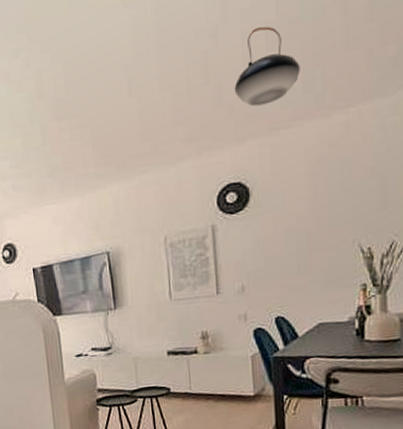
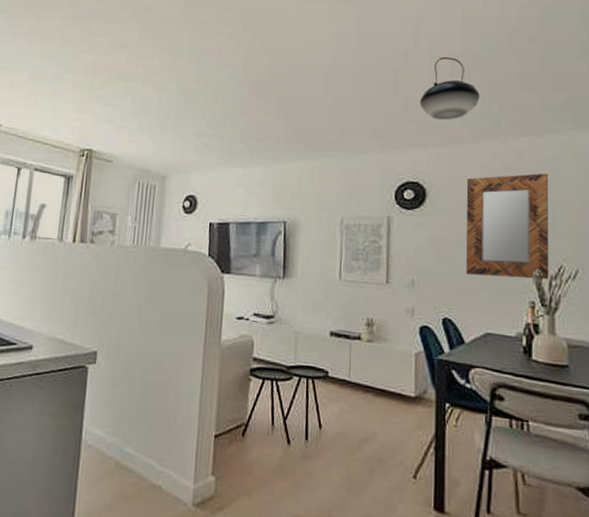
home mirror: none [291,144,381,269] -> present [466,173,549,280]

